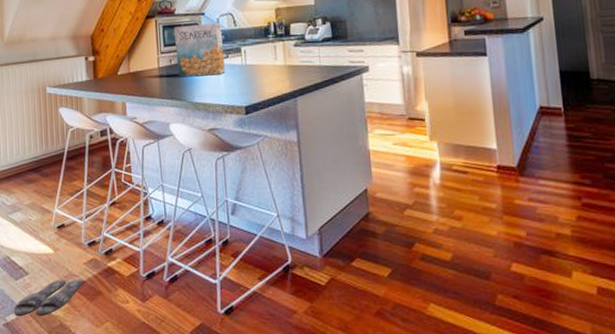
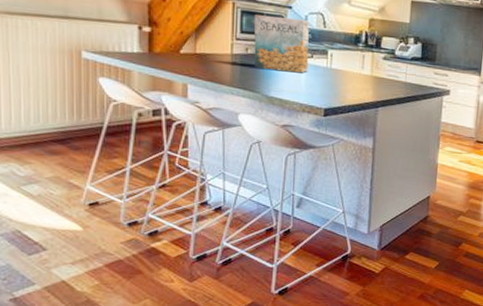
slippers: present [14,279,83,316] -> none [25,257,119,292]

